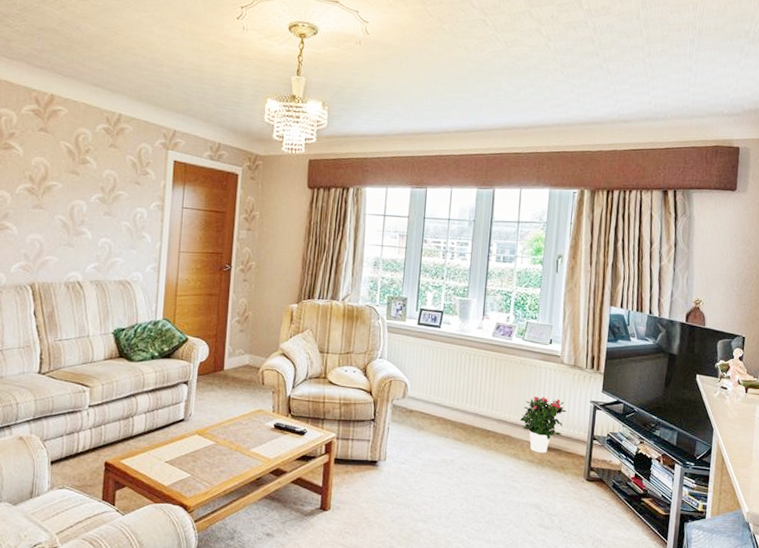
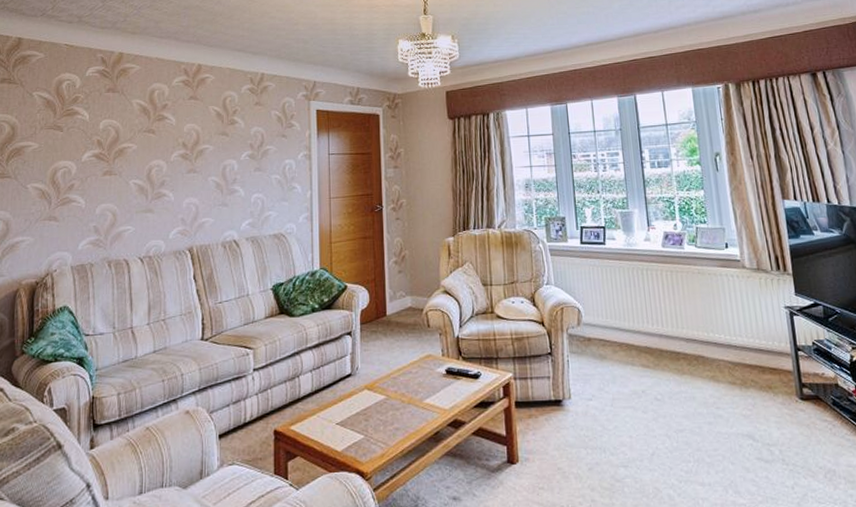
potted flower: present [520,397,567,454] -> none [710,308,761,373]

